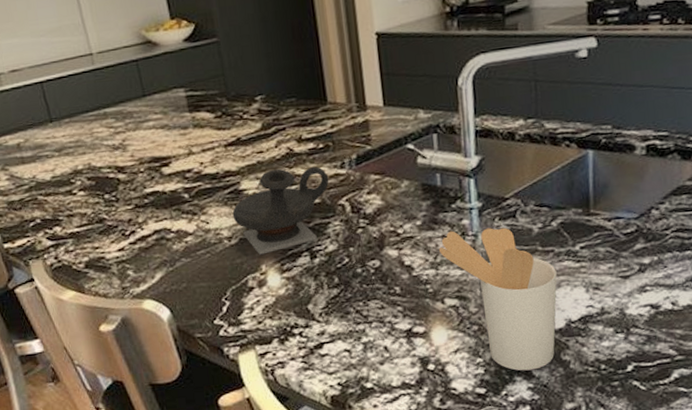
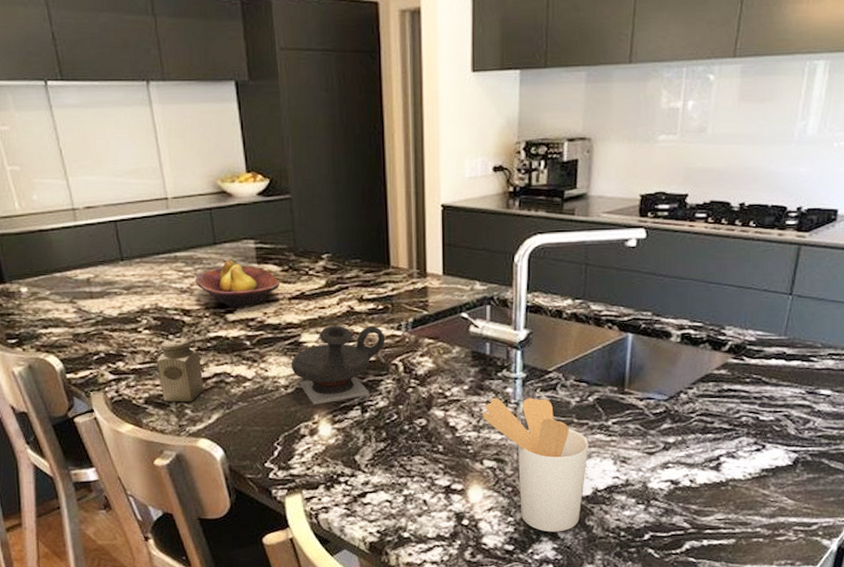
salt shaker: none [94,196,146,264] -> present [156,338,205,402]
fruit bowl: none [126,111,215,161] -> present [194,260,281,308]

